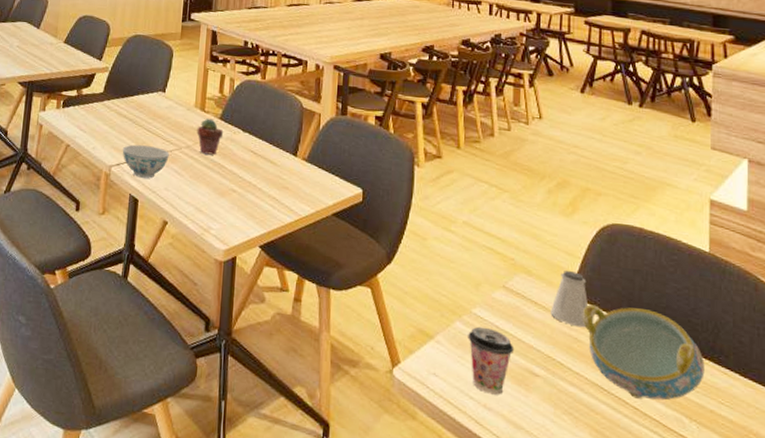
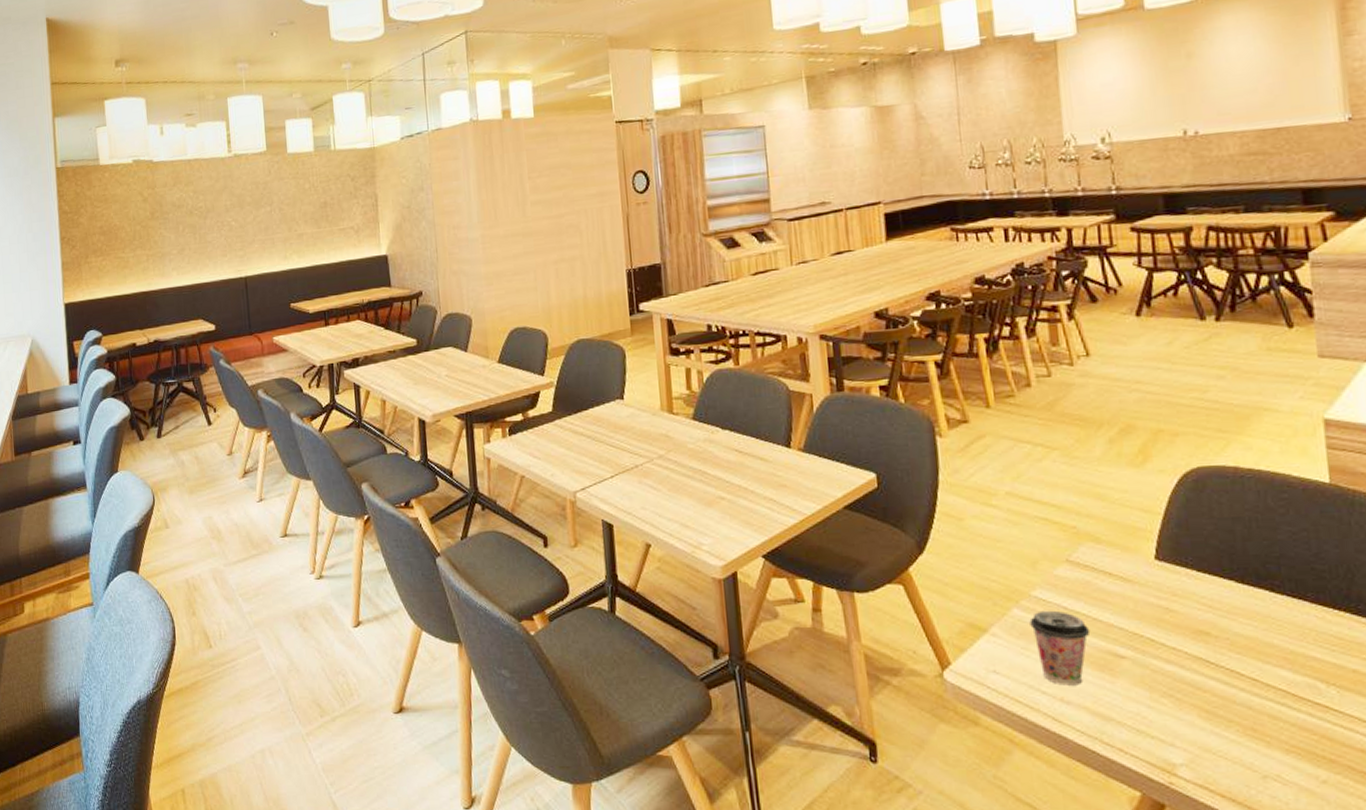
bowl: present [122,144,169,179] -> none [585,462,640,500]
potted succulent: present [197,118,224,155] -> none [667,421,700,462]
saltshaker: present [551,270,588,328] -> none [1130,530,1178,595]
decorative bowl: present [582,304,705,400] -> none [1171,562,1340,668]

